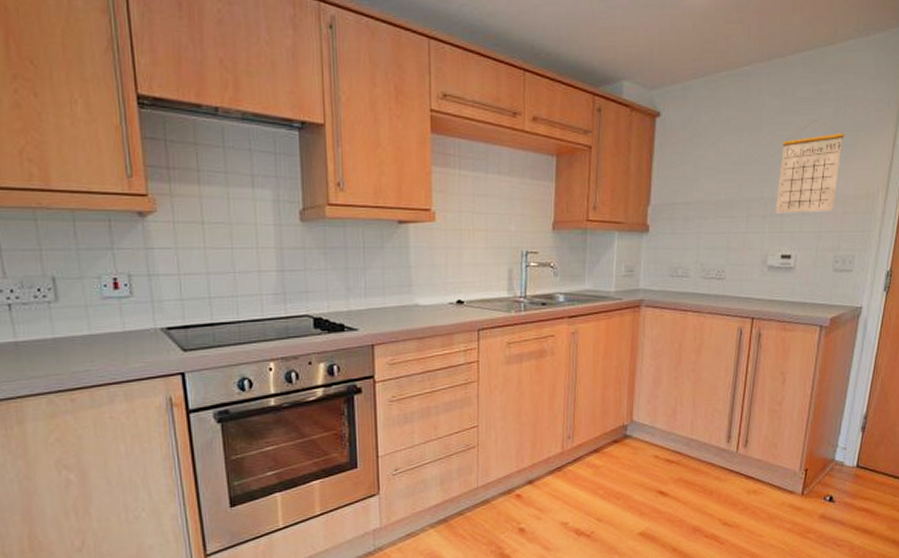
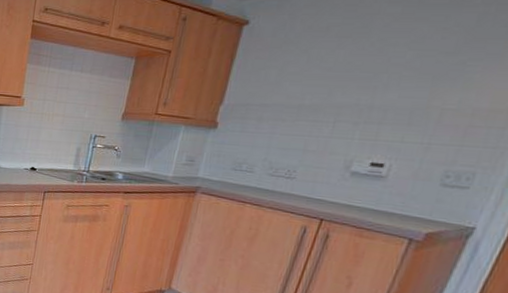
calendar: present [776,120,845,214] -> none [373,27,490,124]

